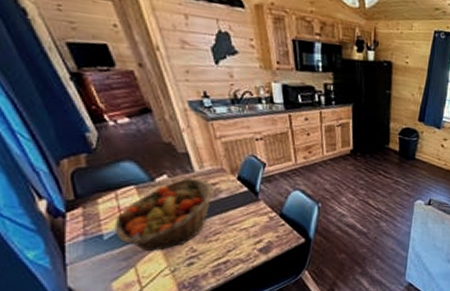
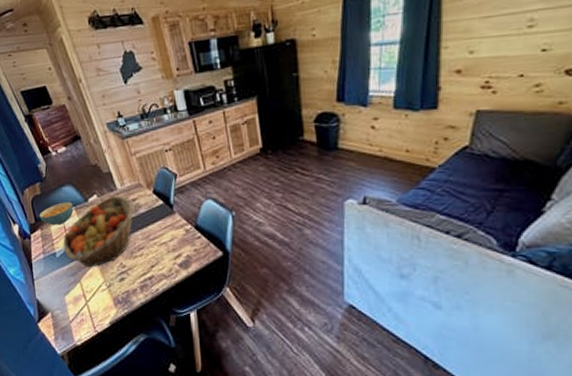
cereal bowl: none [81,179,133,205] -> present [39,202,74,226]

